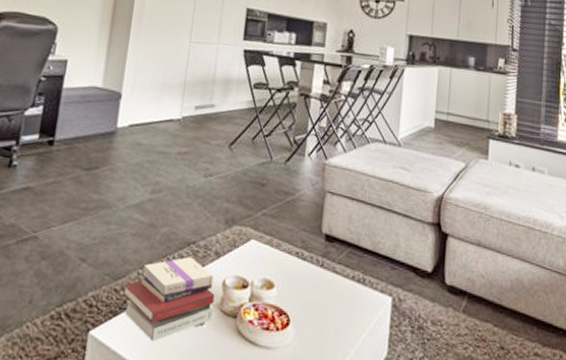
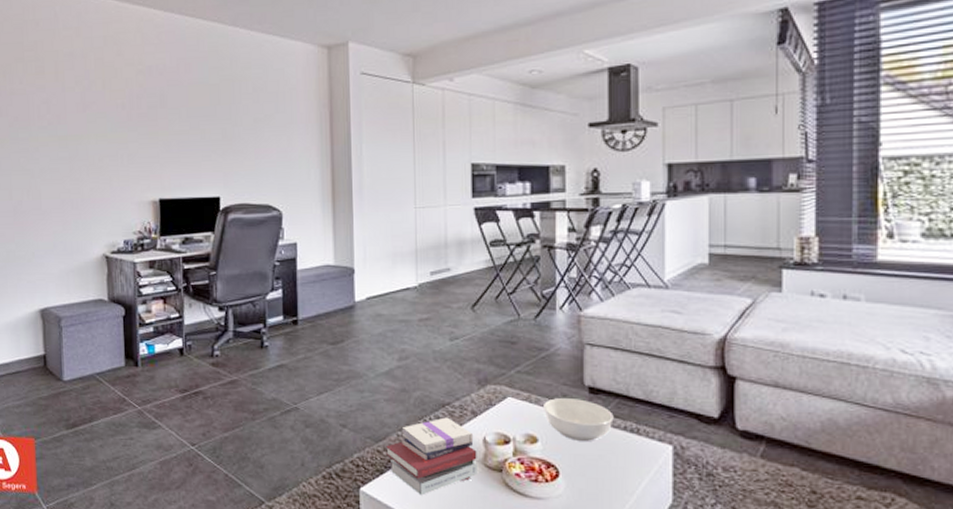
bowl: none [283,244,345,290] -> present [544,398,614,442]

